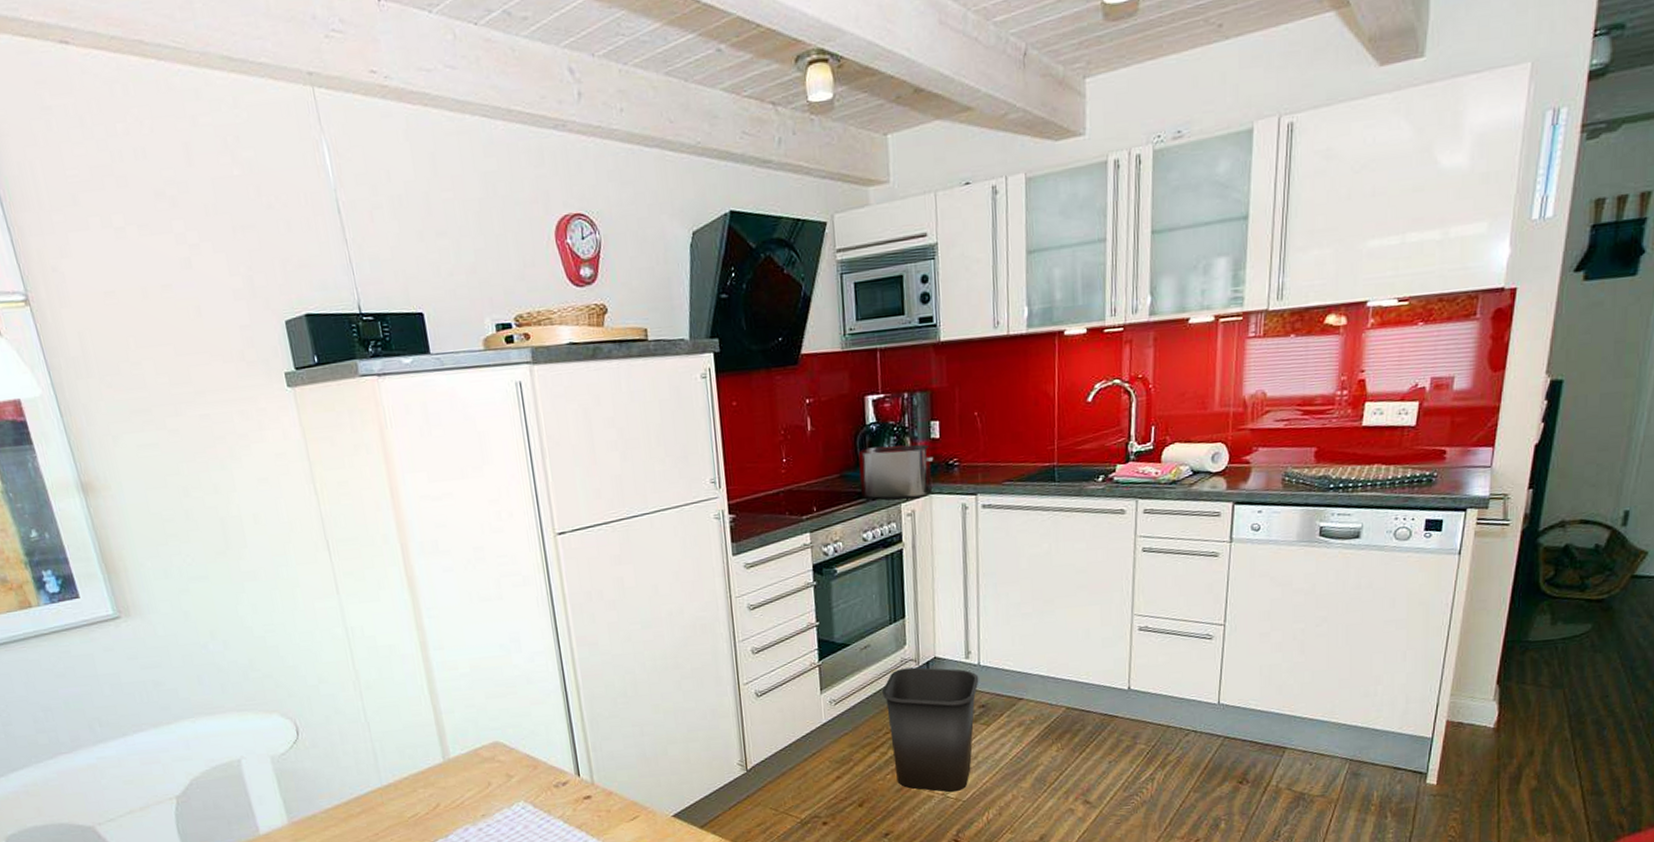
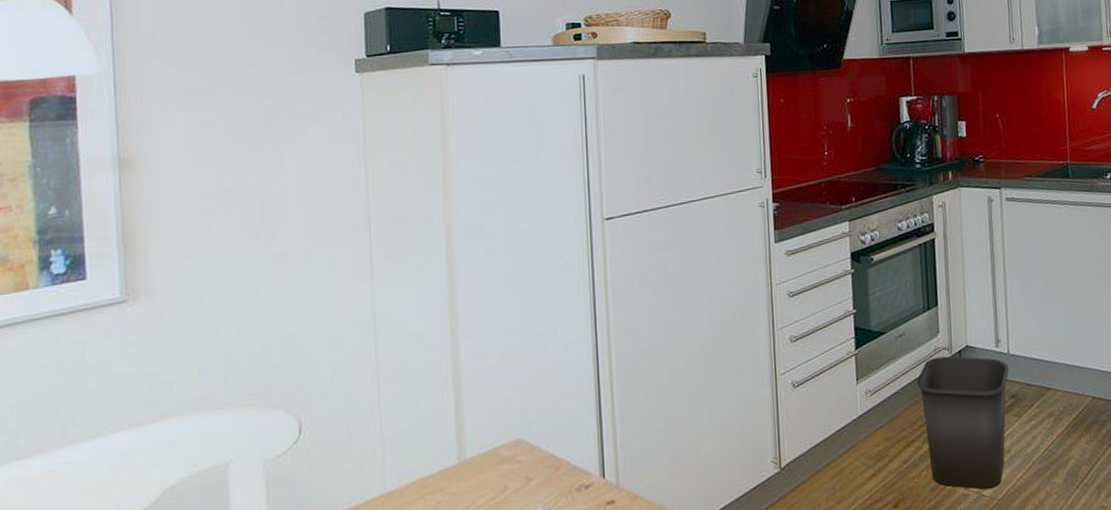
toaster: present [858,444,934,500] -> none [893,141,962,192]

